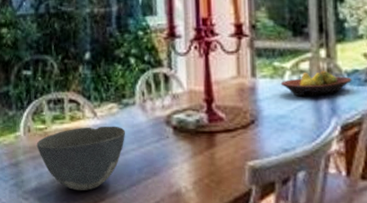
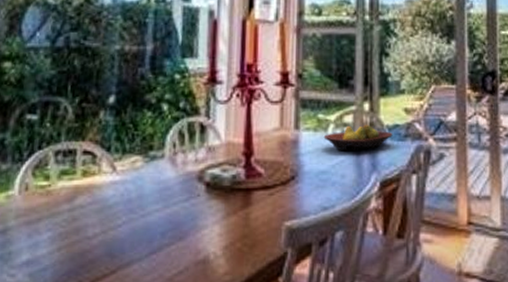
bowl: present [36,126,126,191] -> none [34,182,150,263]

